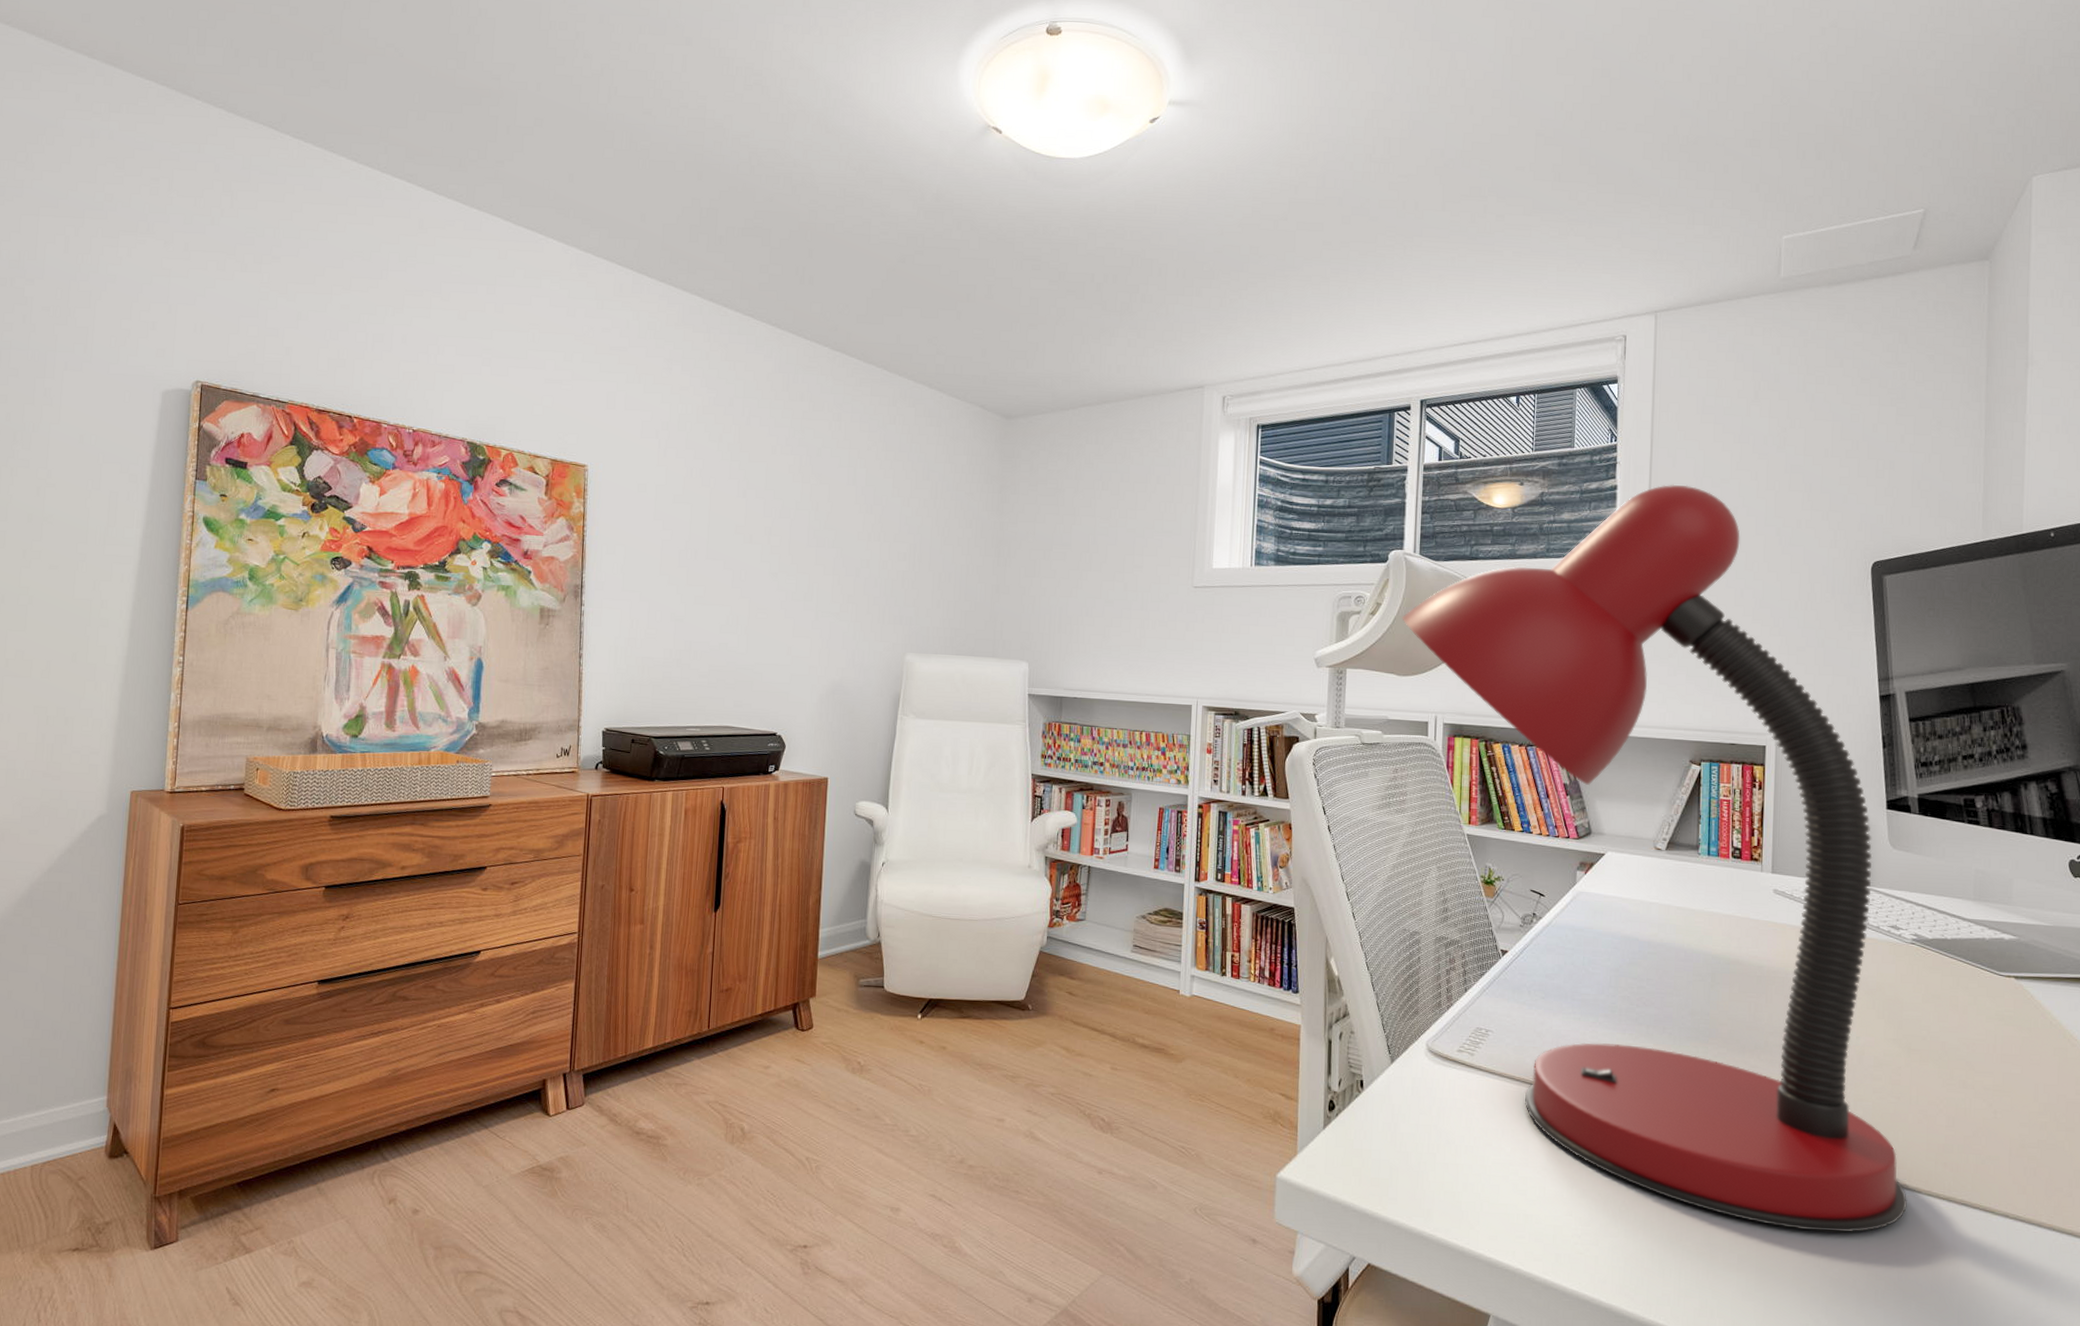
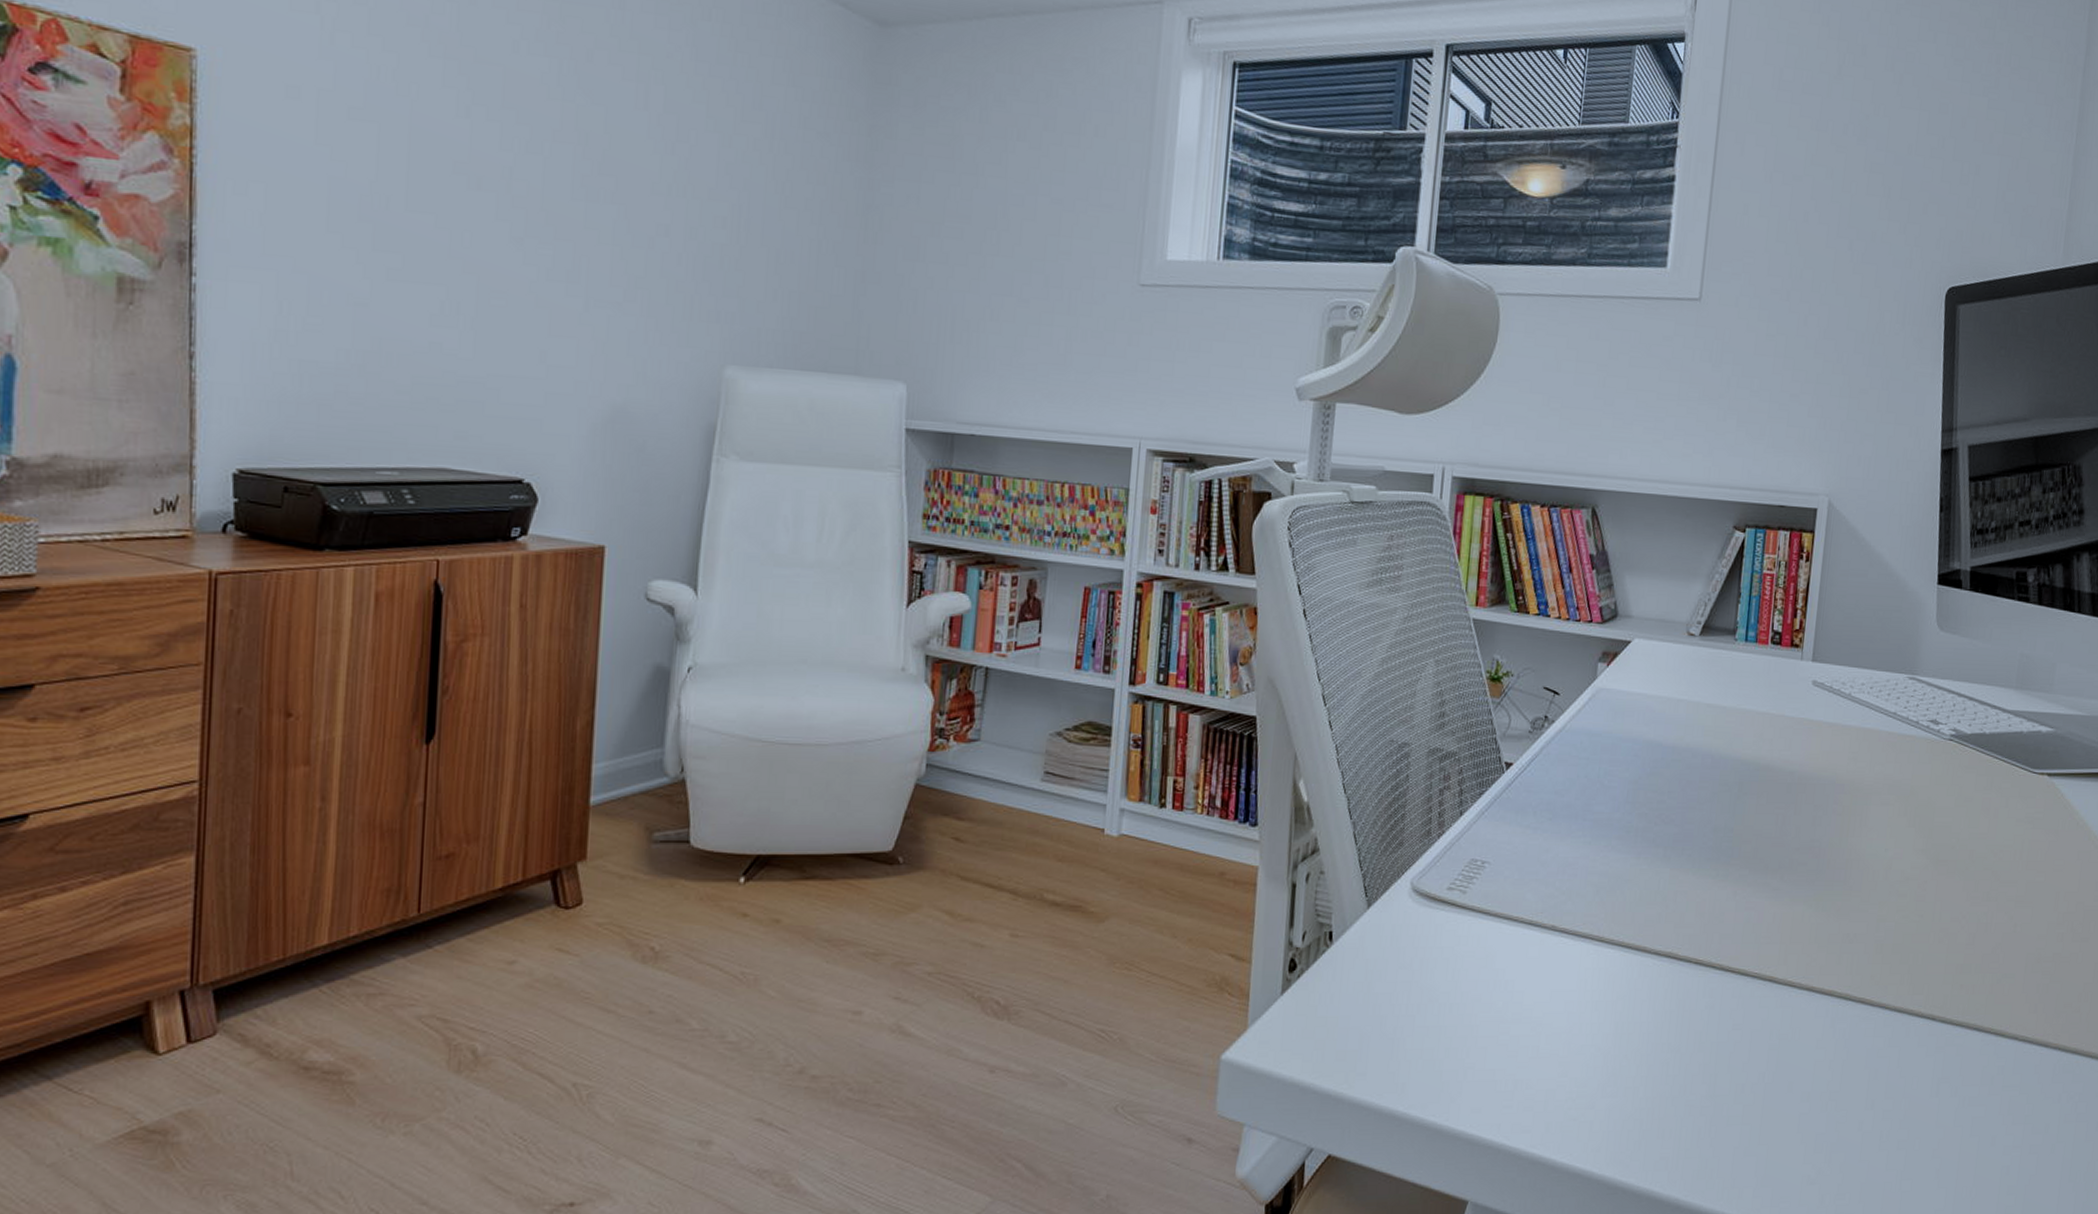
desk lamp: present [1402,484,1907,1233] -> none [1408,178,1921,1072]

